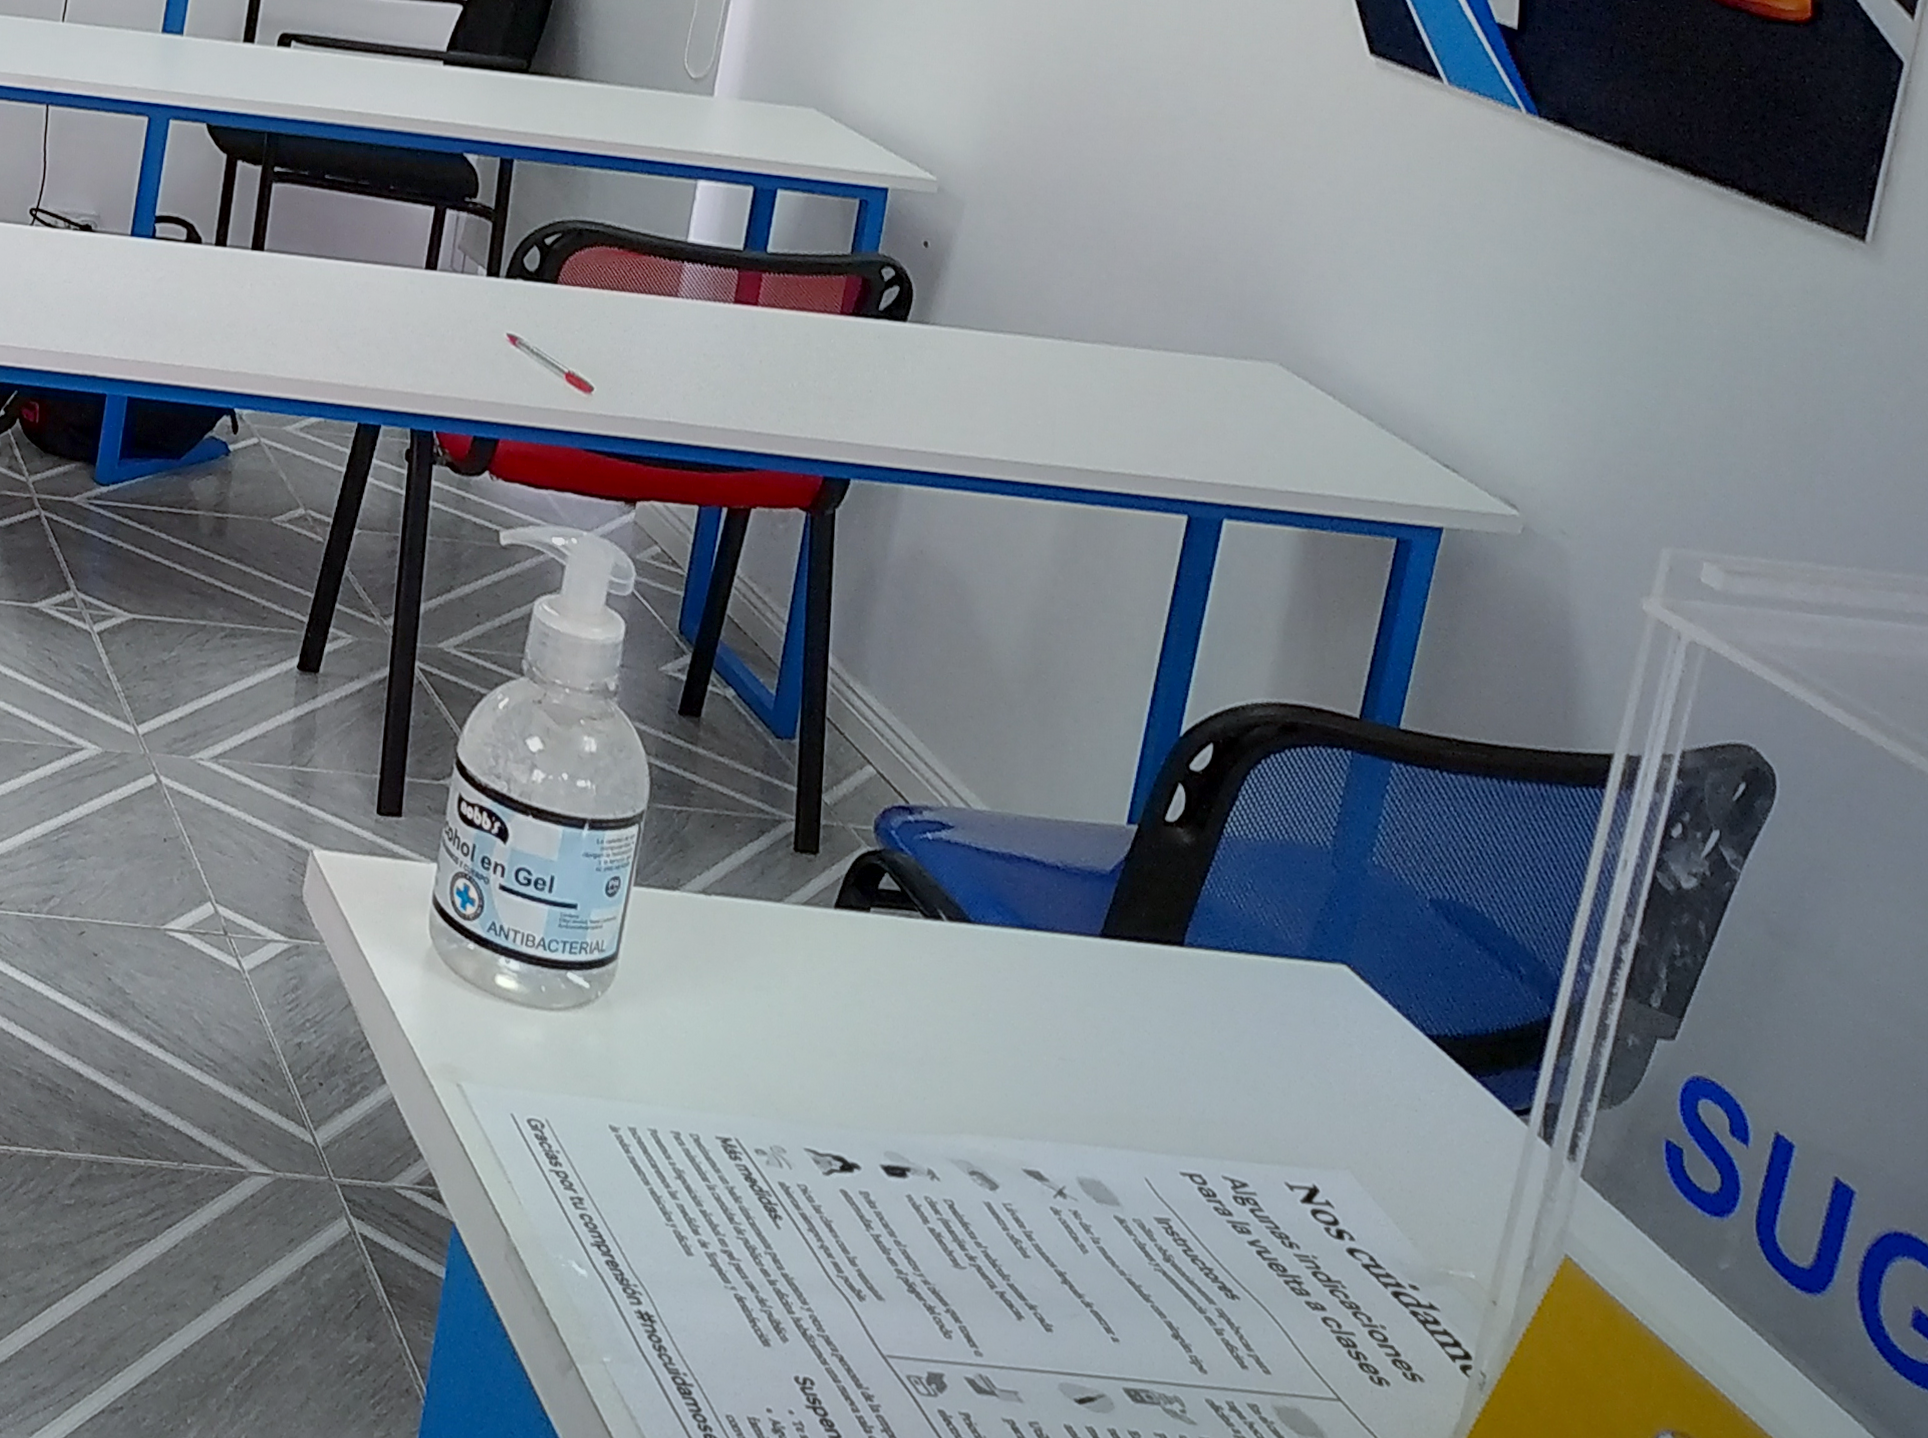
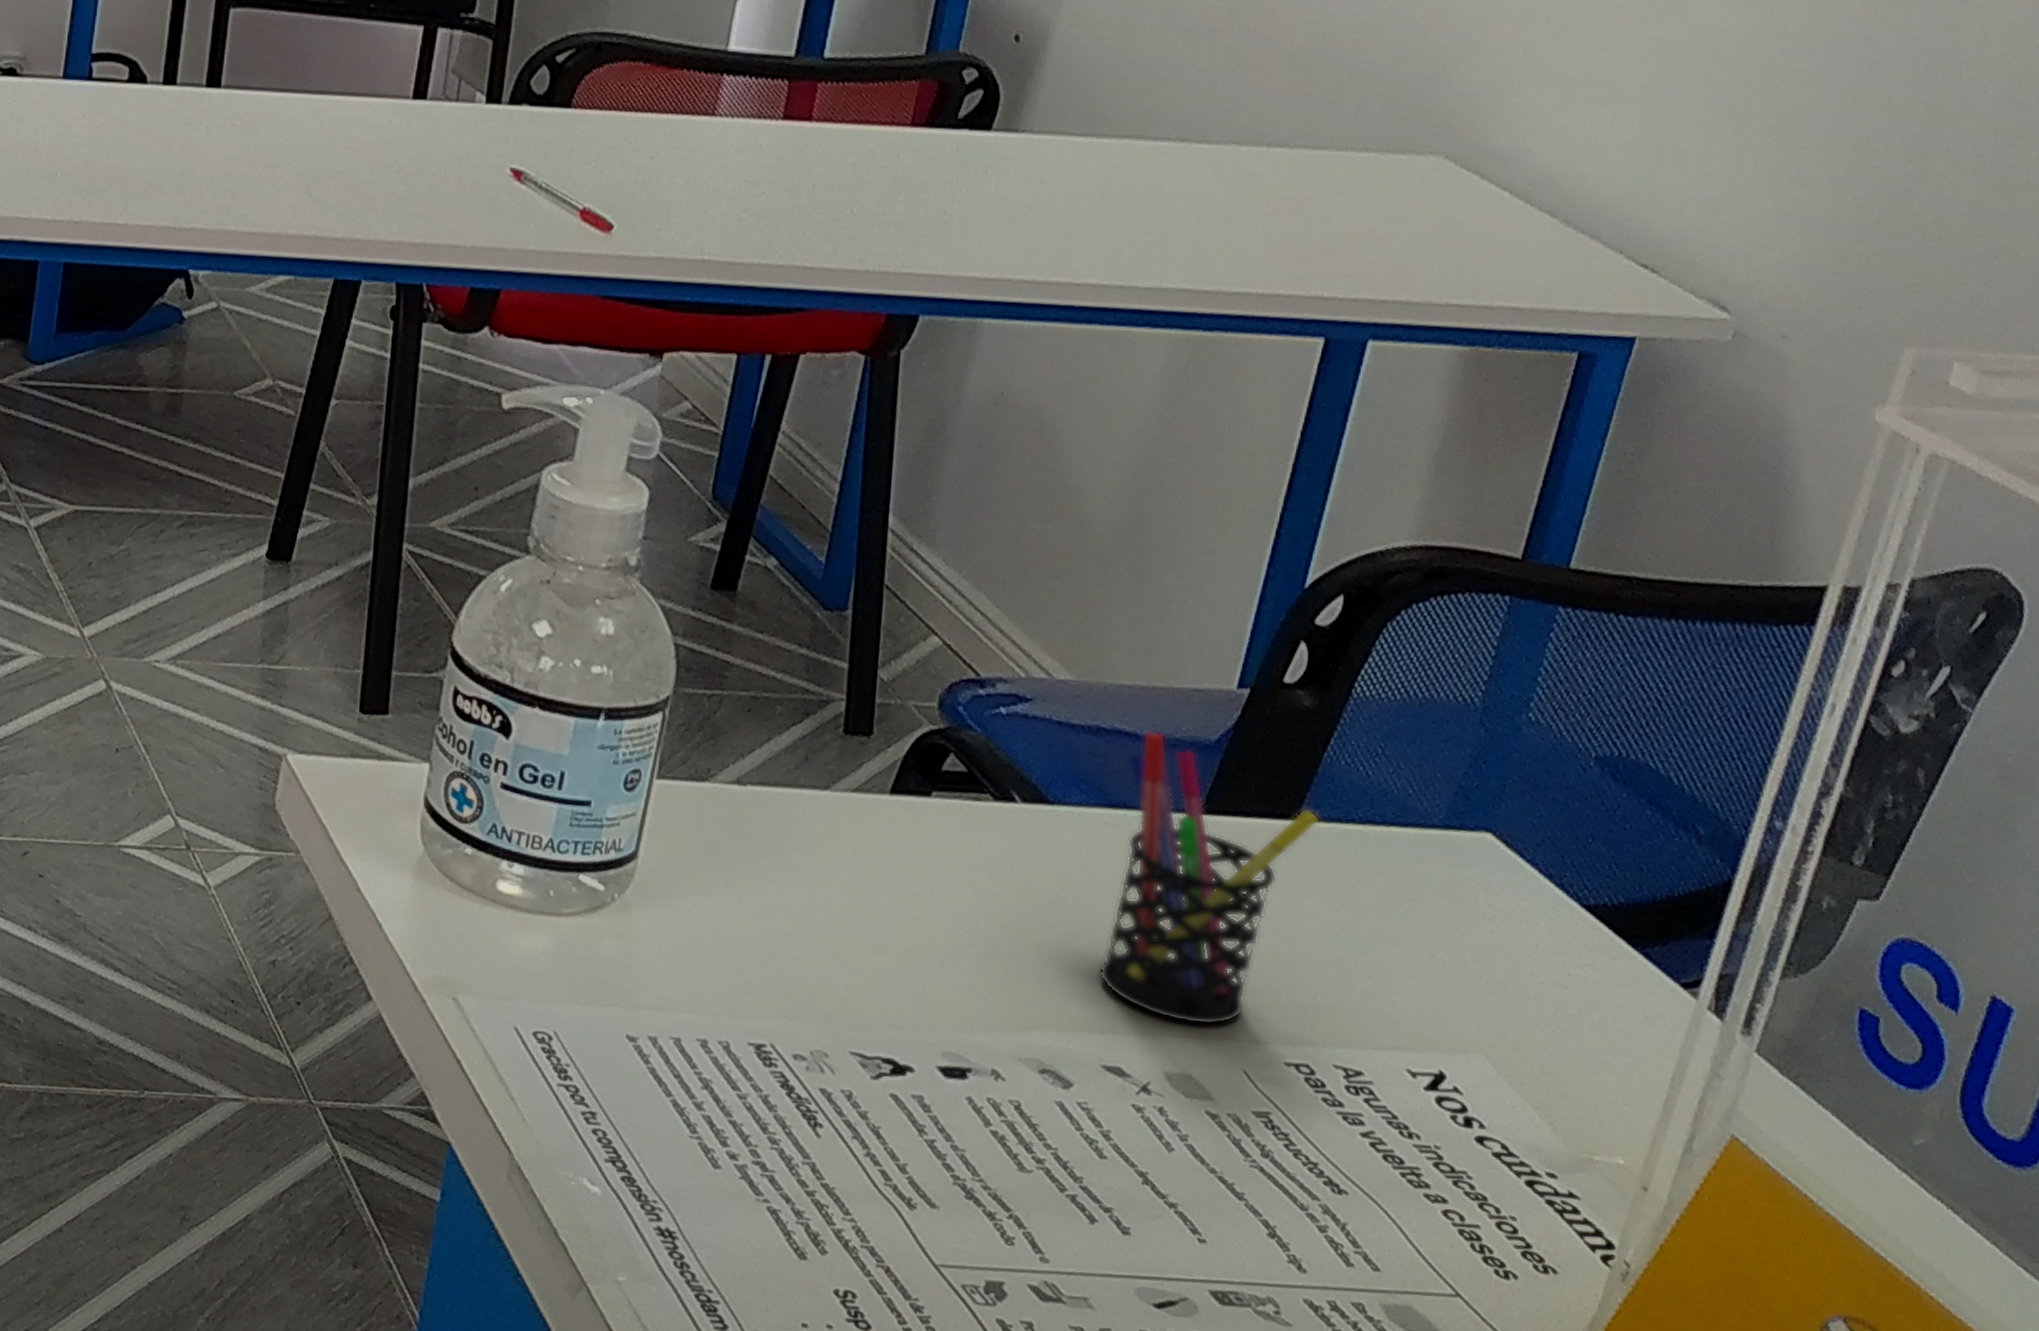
pen holder: none [1017,859,1201,1135] -> present [1098,730,1320,1026]

